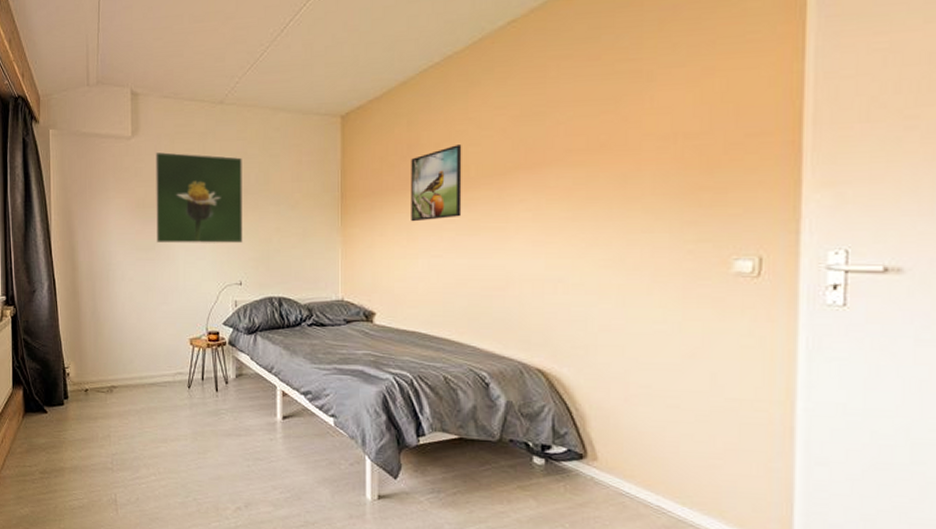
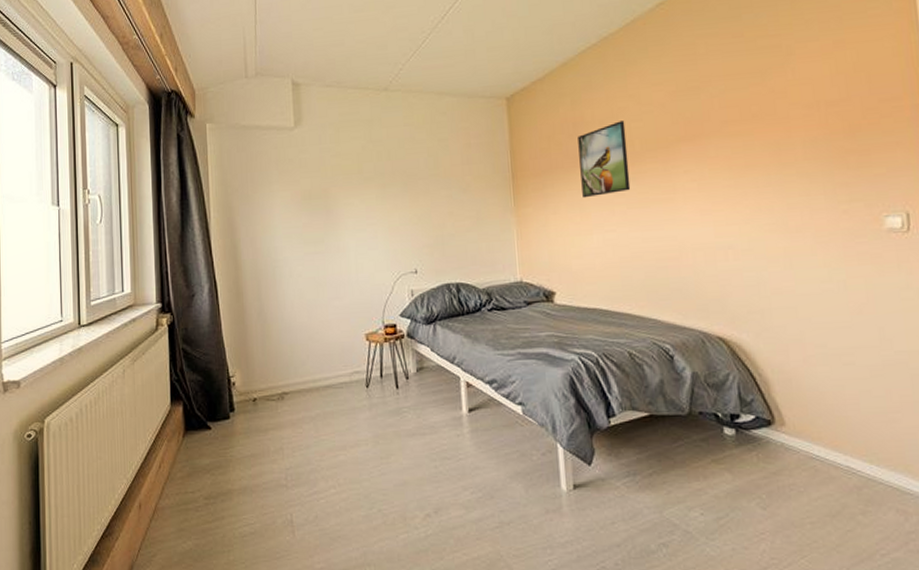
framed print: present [156,151,243,244] -> none [320,141,416,236]

